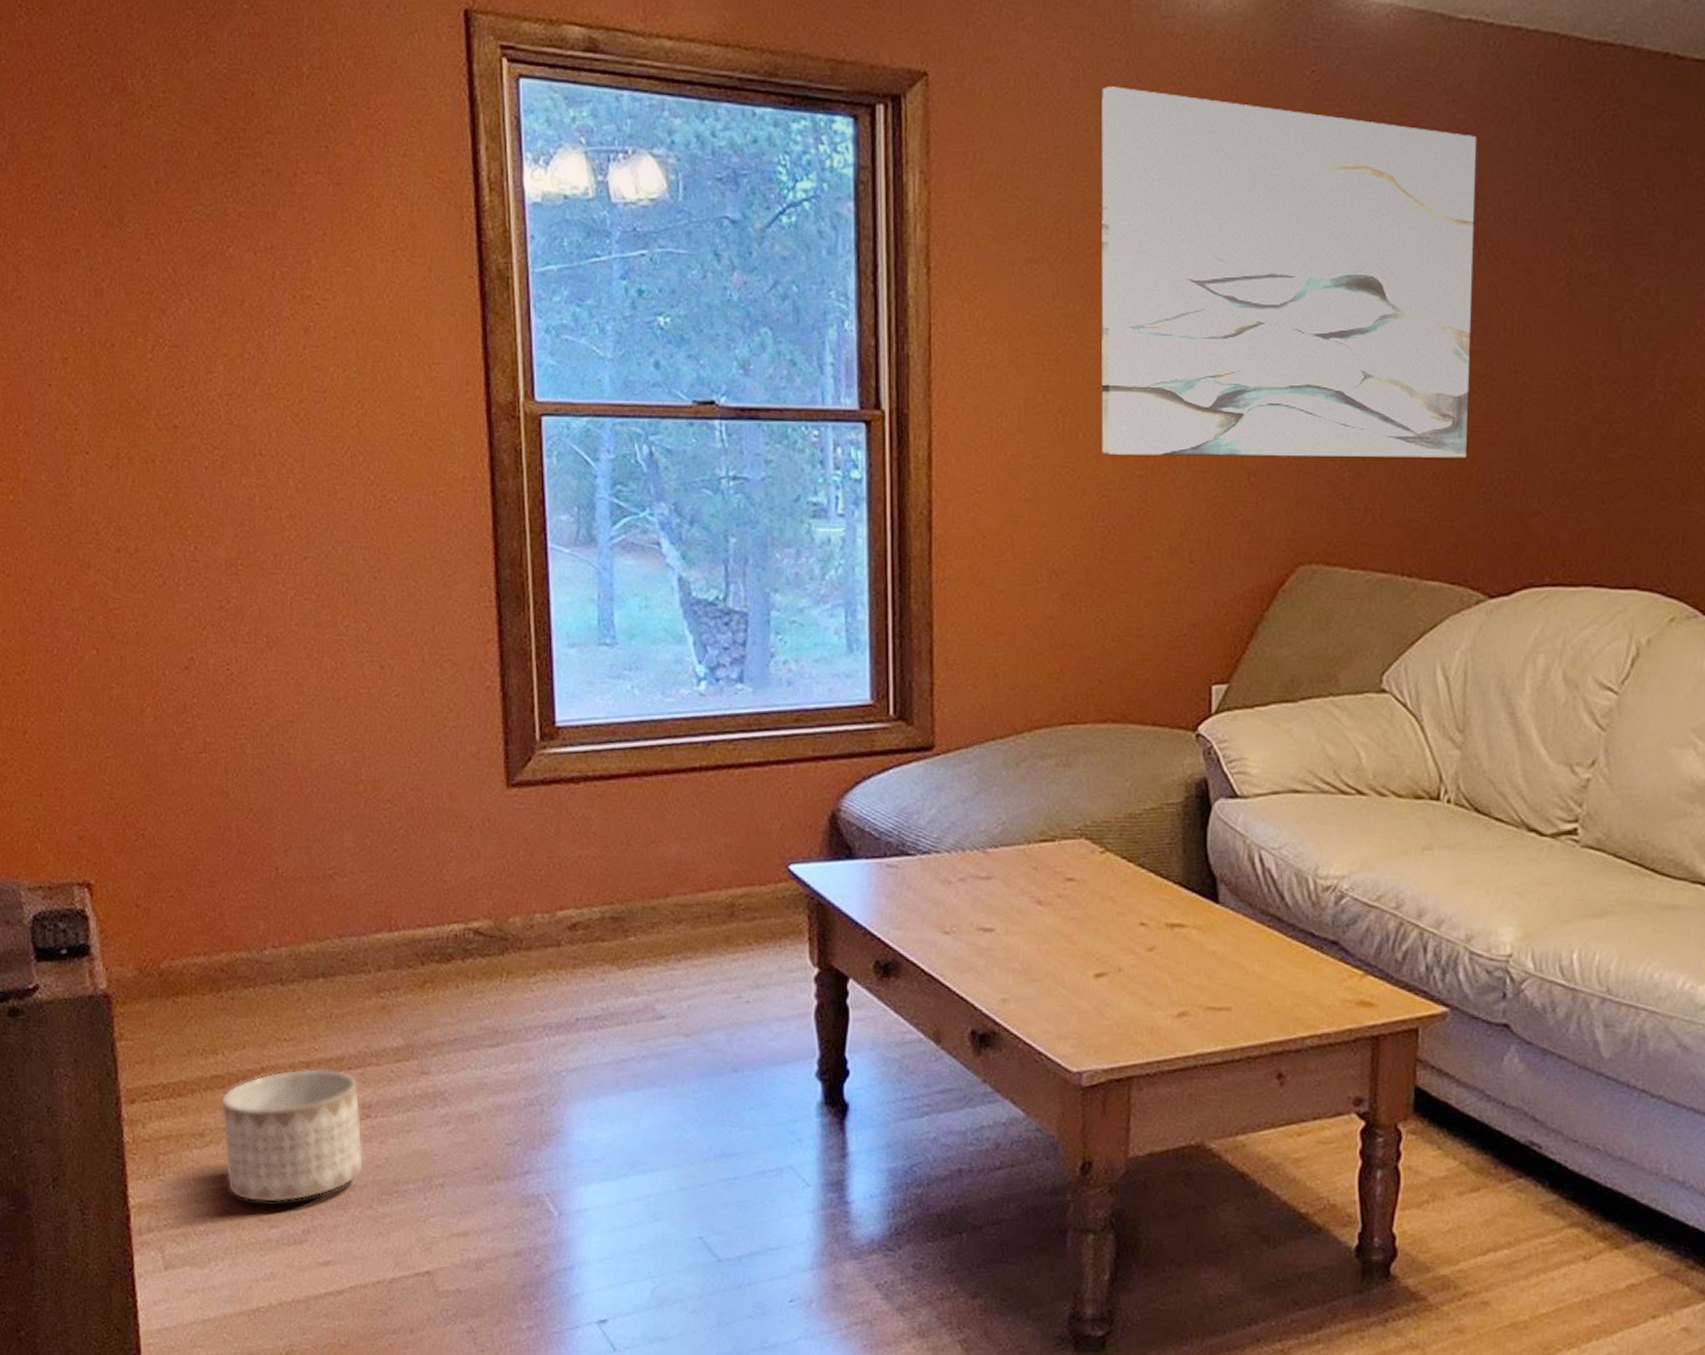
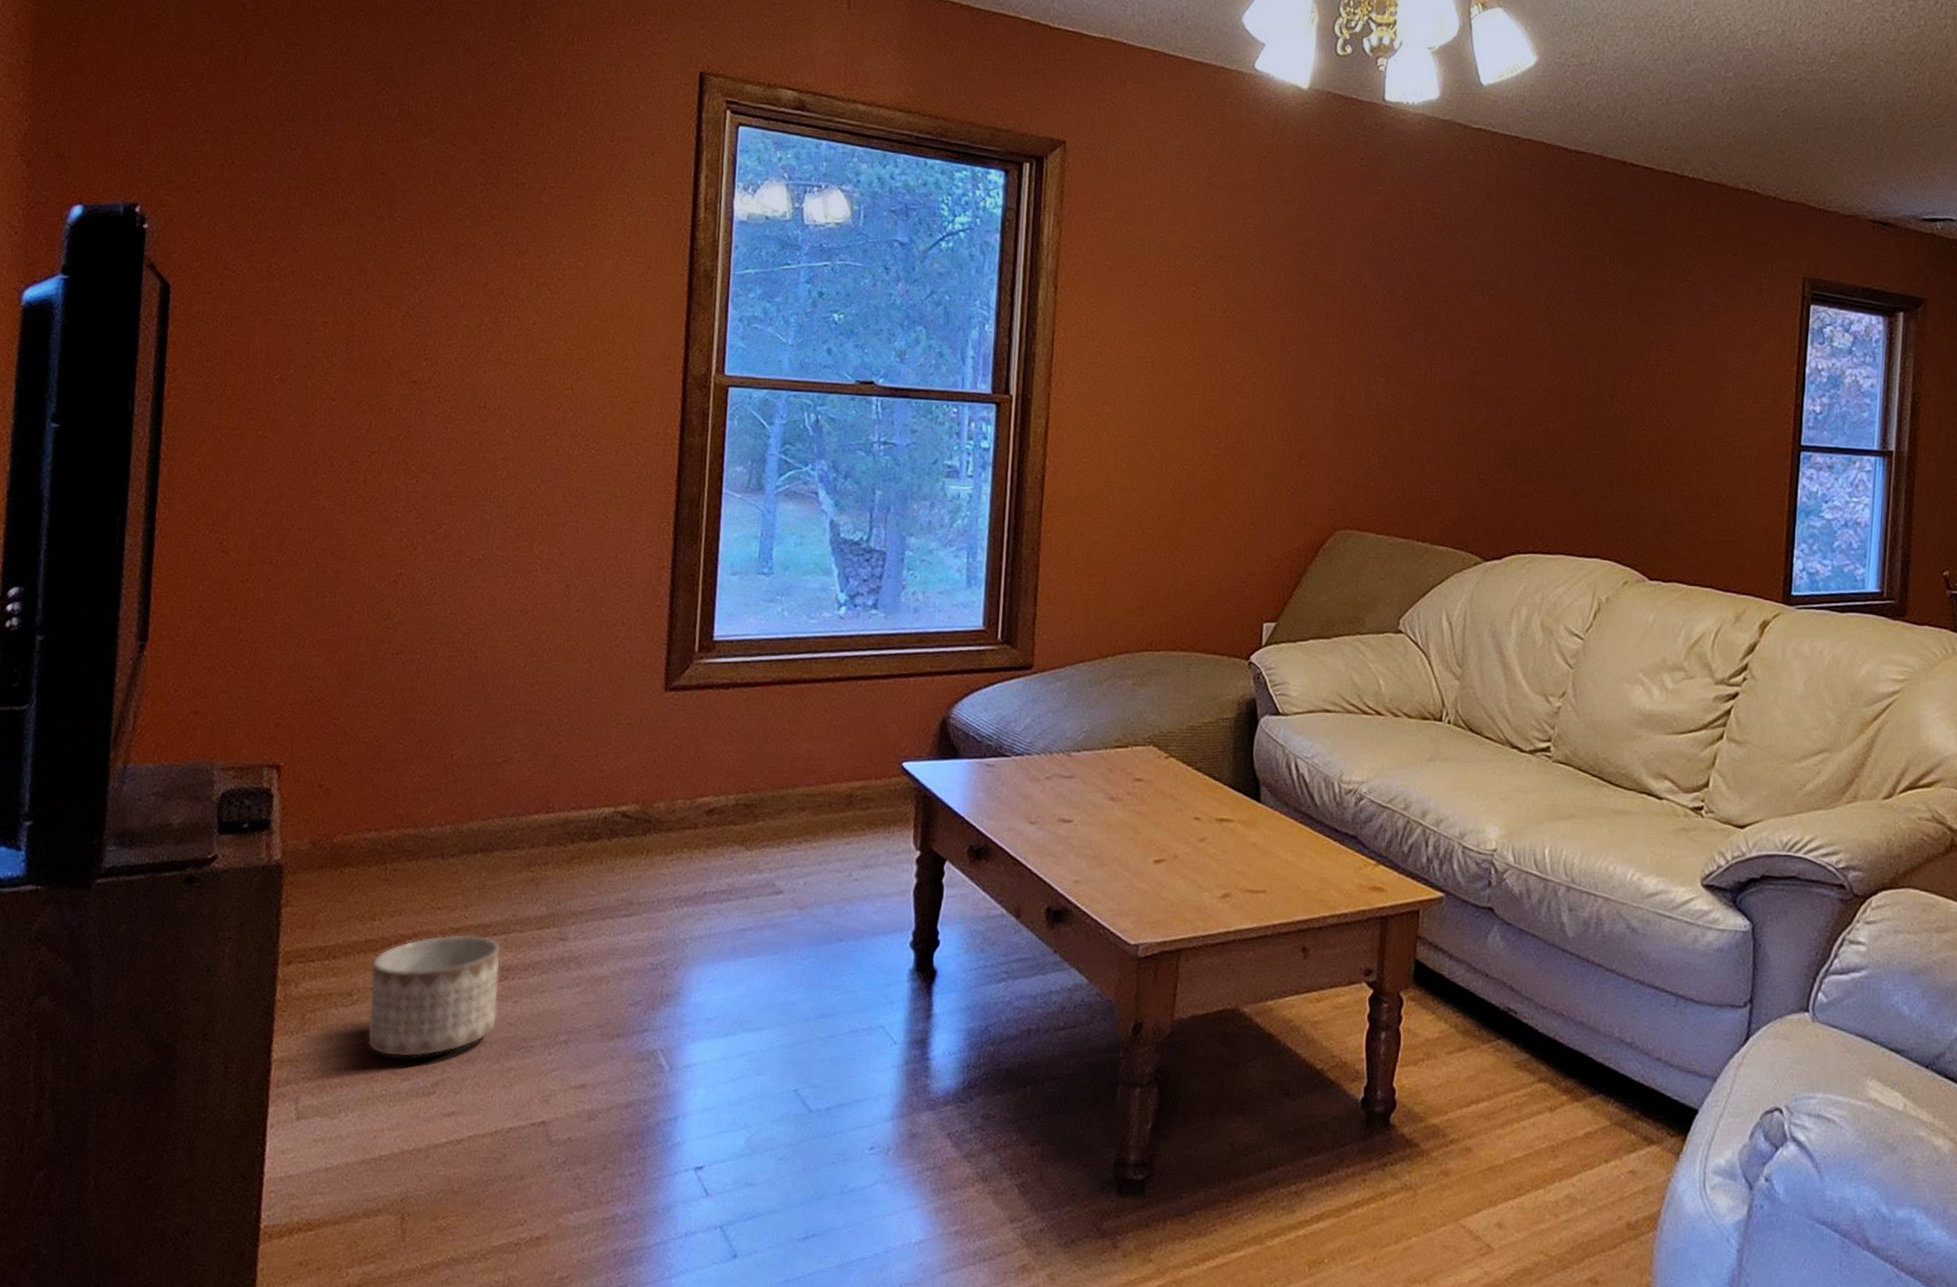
wall art: present [1101,86,1476,458] -> none [1185,160,1483,452]

